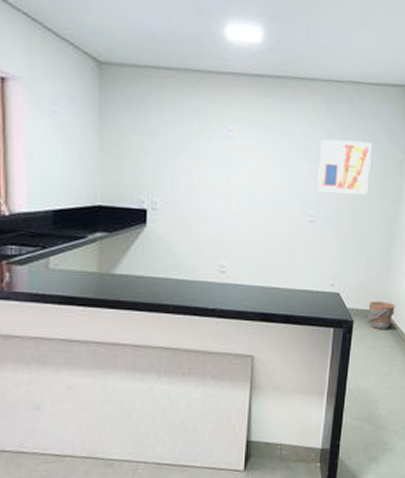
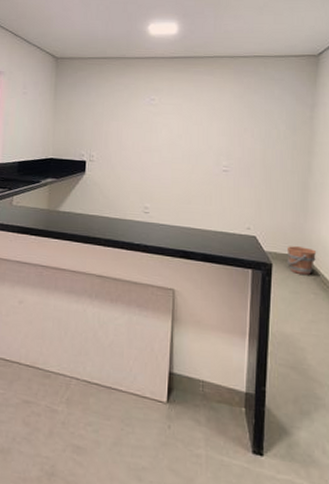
wall art: present [317,139,373,195] -> none [229,102,280,148]

